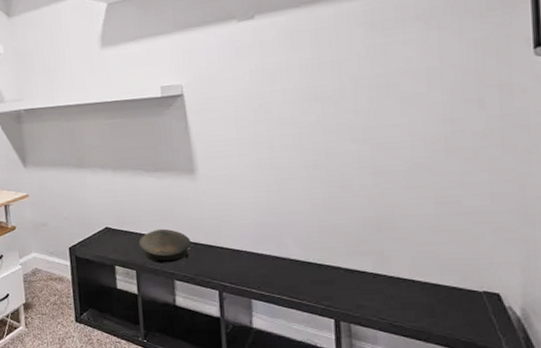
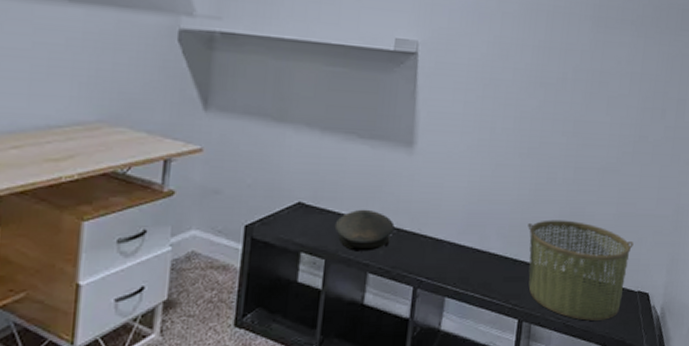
basket: none [328,224,467,321] -> present [528,220,634,321]

